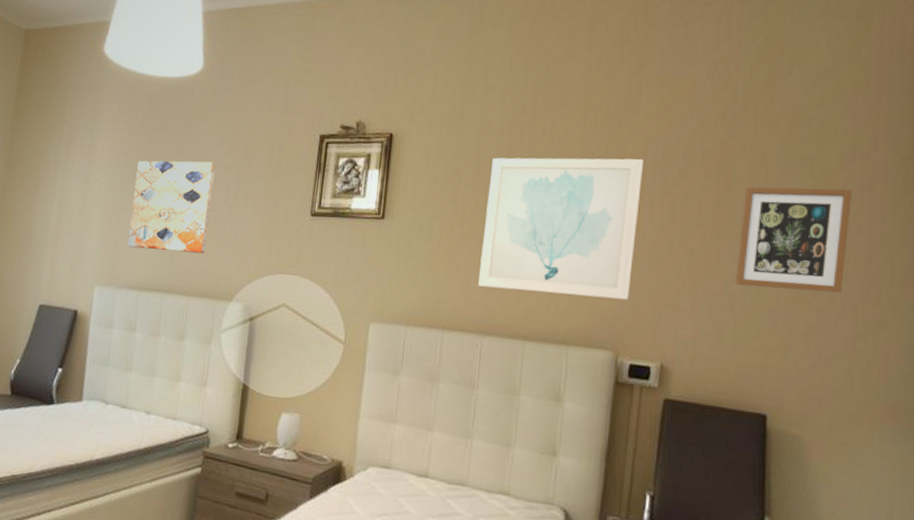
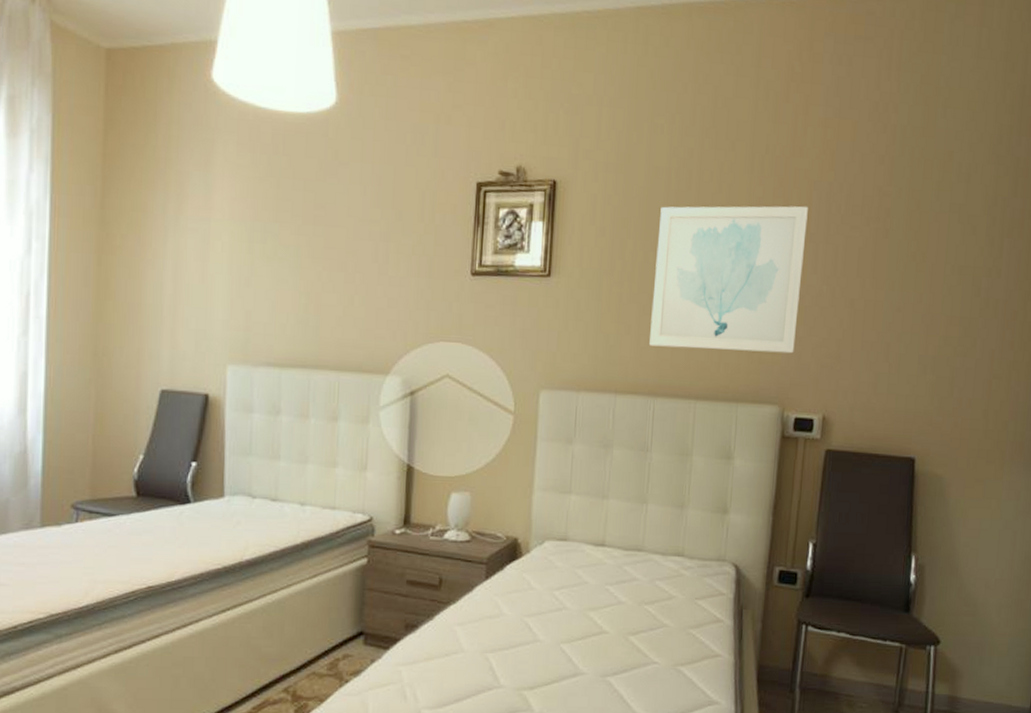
wall art: present [127,160,216,254] -> none [261,214,360,322]
picture frame: present [735,186,852,293] -> none [890,233,994,338]

